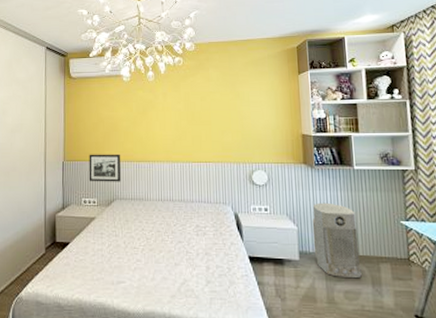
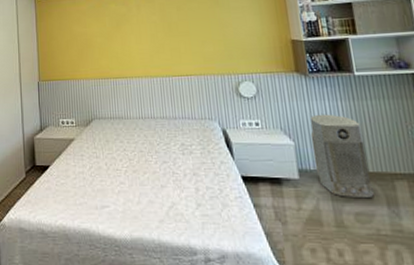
picture frame: present [89,154,121,182] -> none [64,71,99,102]

